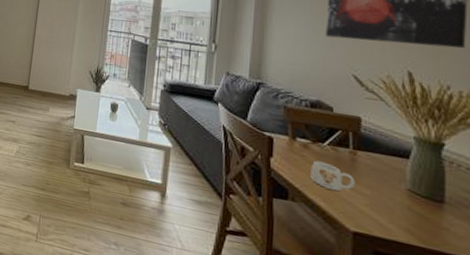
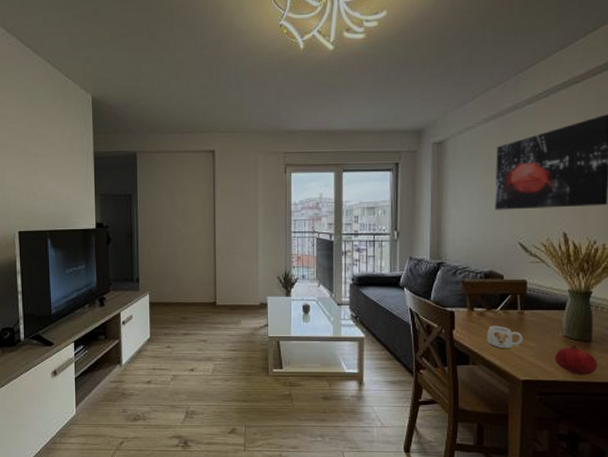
fruit: none [395,201,452,243] -> present [555,344,597,375]

